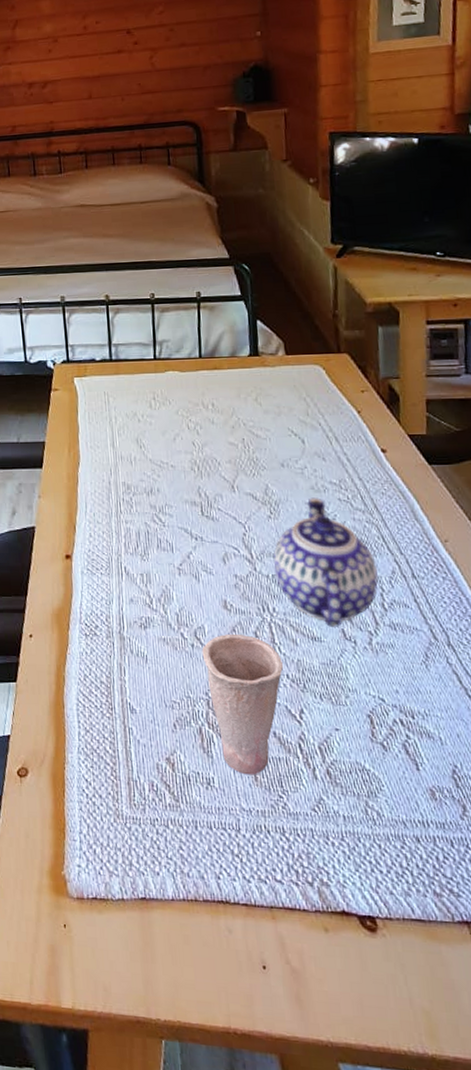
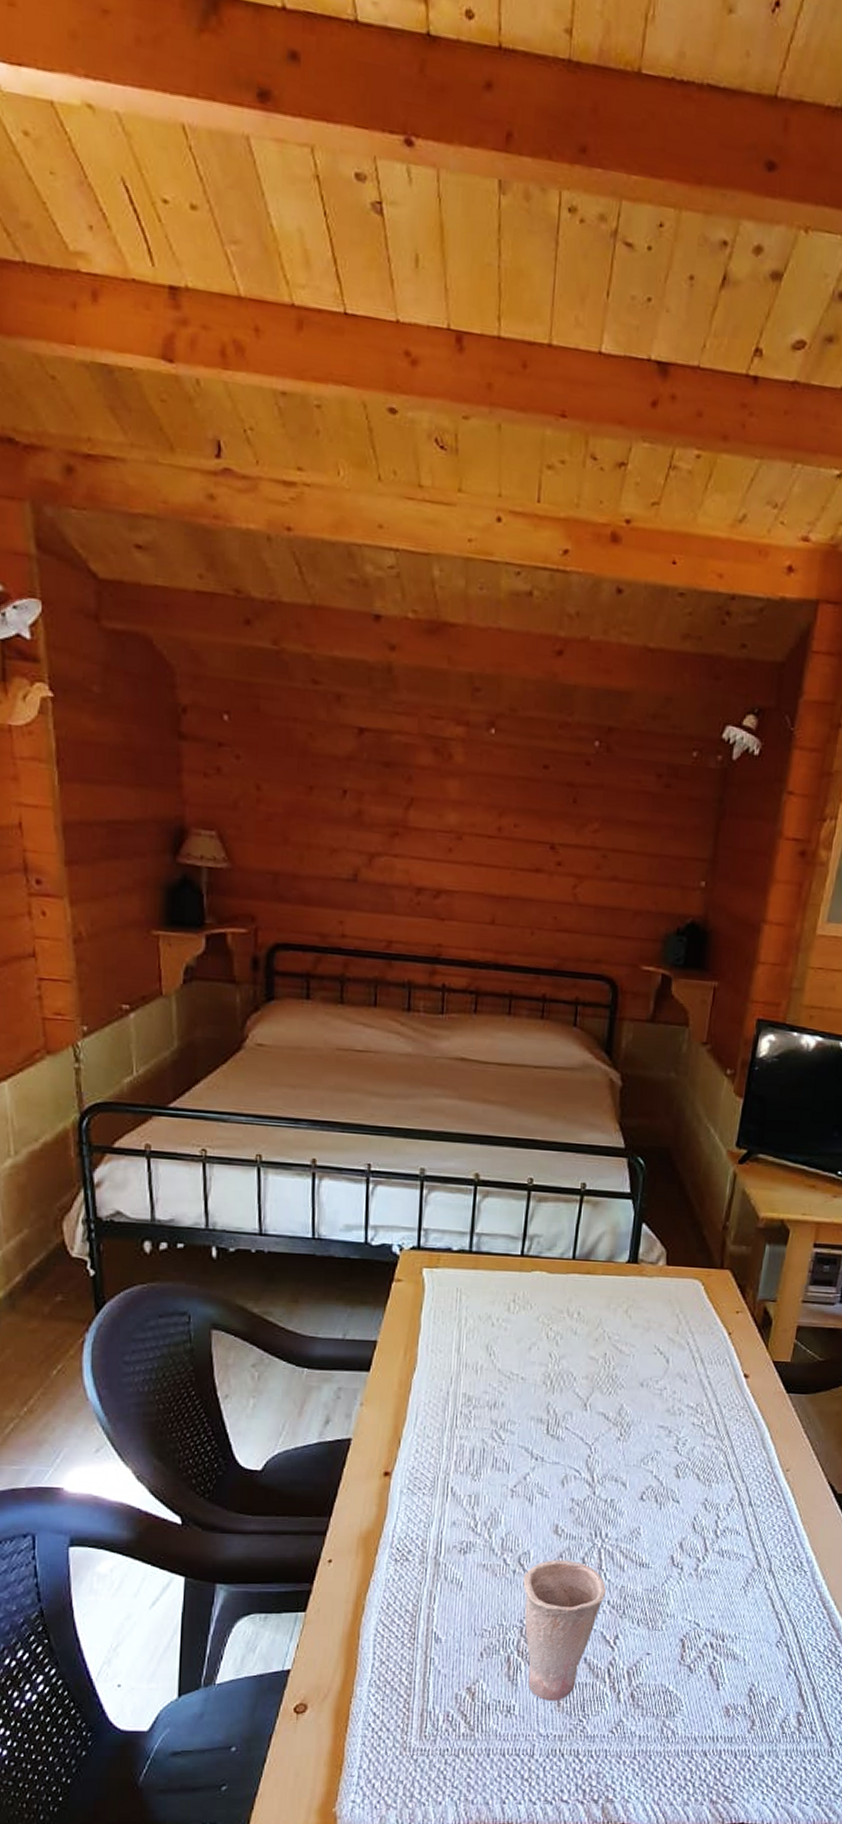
teapot: present [274,497,378,628] -> none [613,1420,718,1555]

